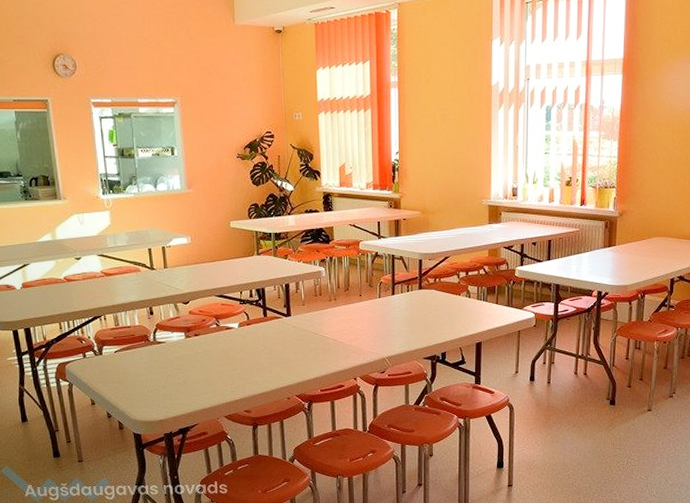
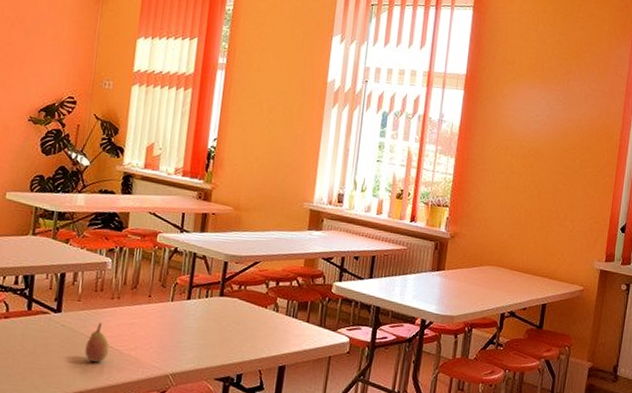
fruit: none [315,322,334,353] -> present [85,323,110,362]

